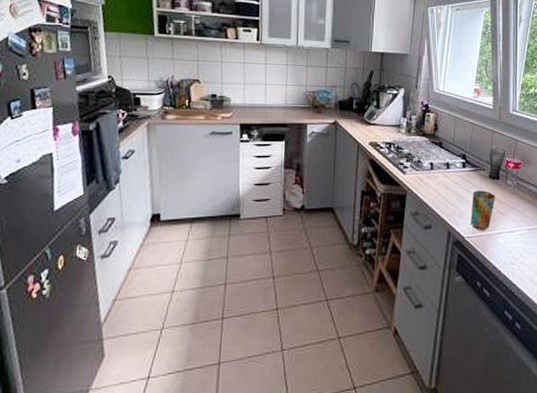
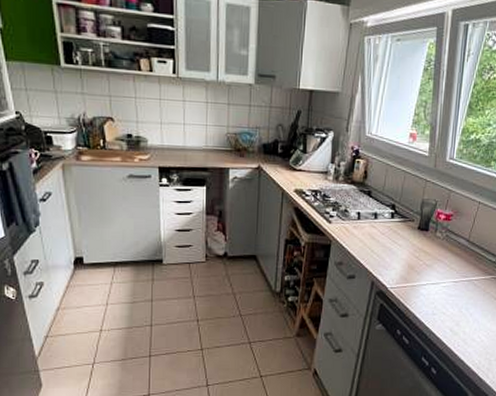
cup: present [470,190,495,230] -> none [395,242,423,281]

